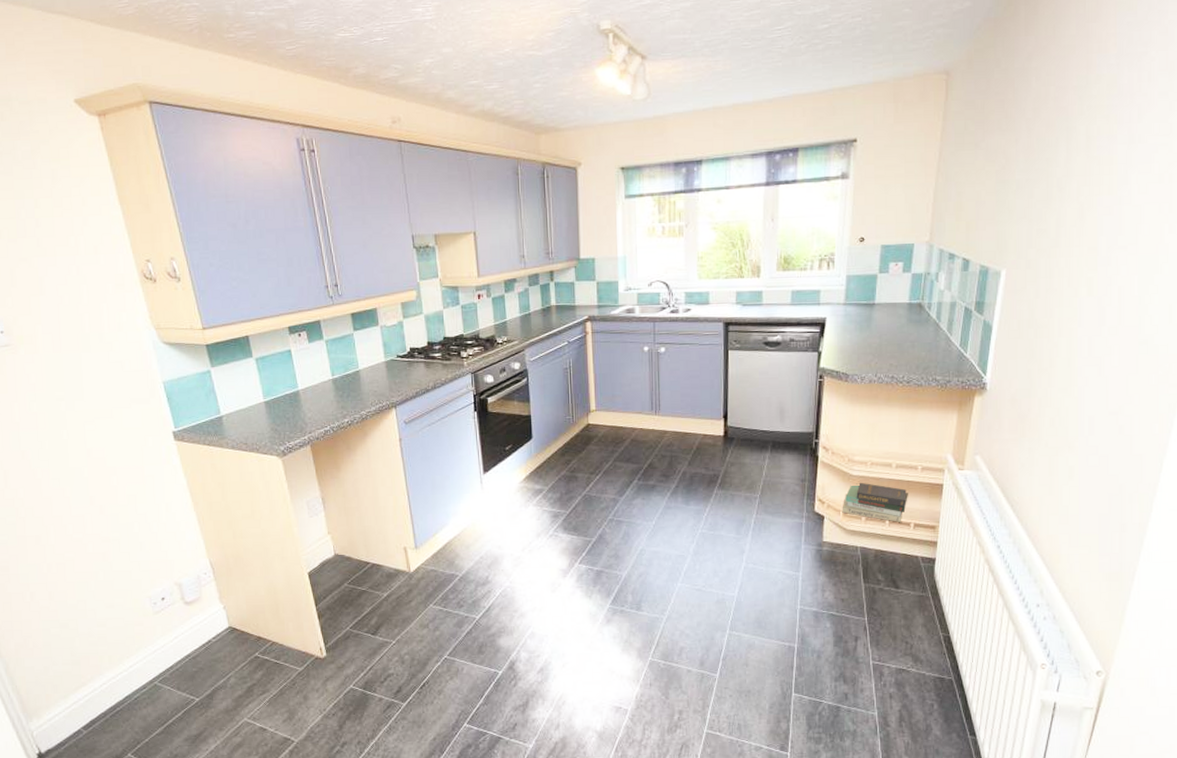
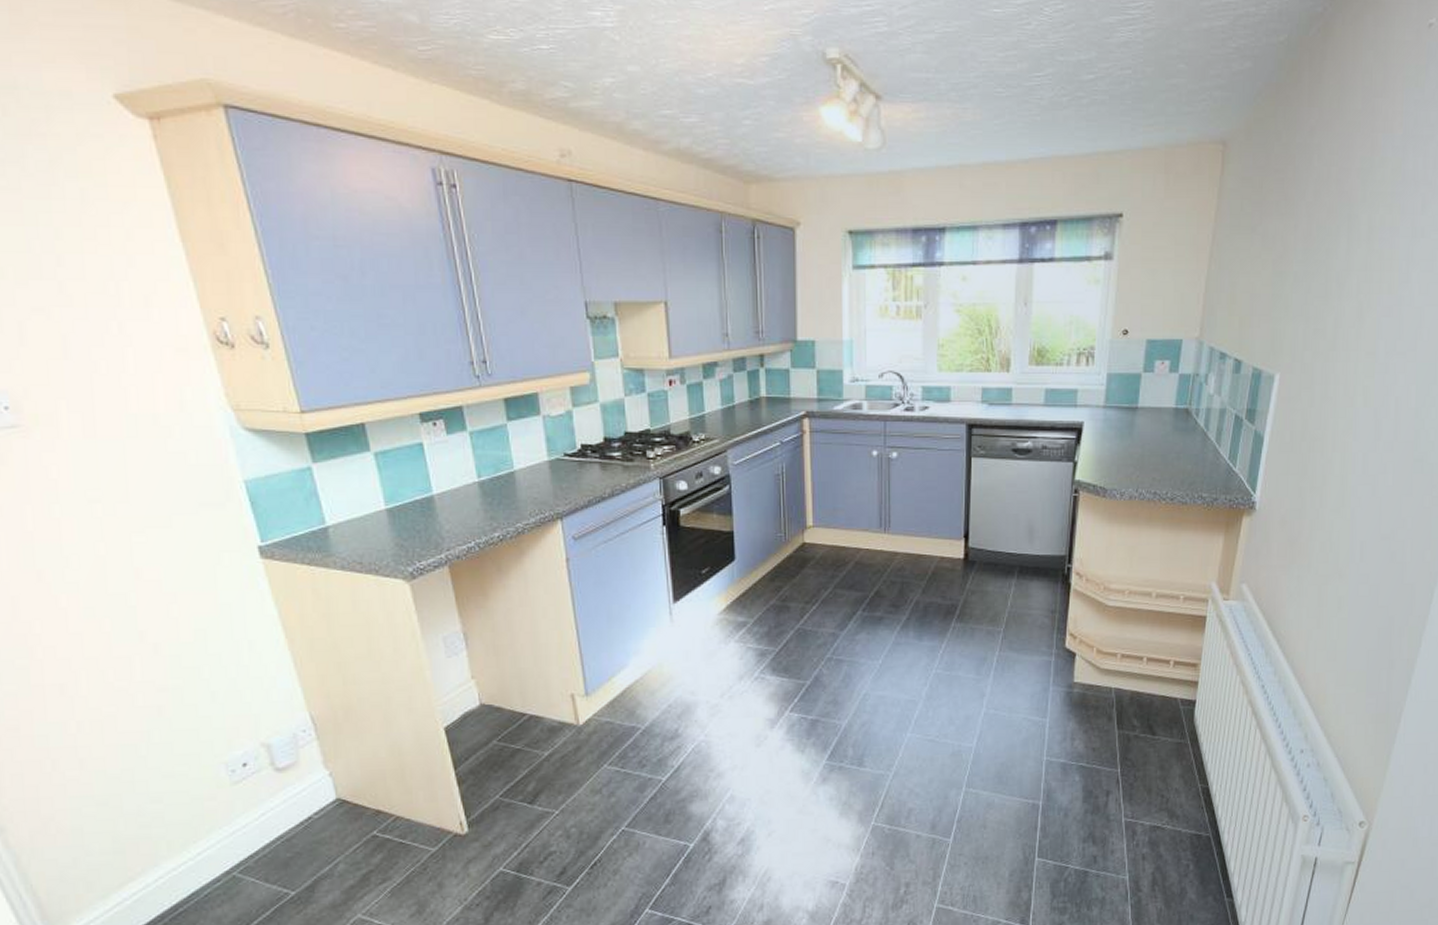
books: present [842,482,909,522] -> none [1095,614,1170,660]

